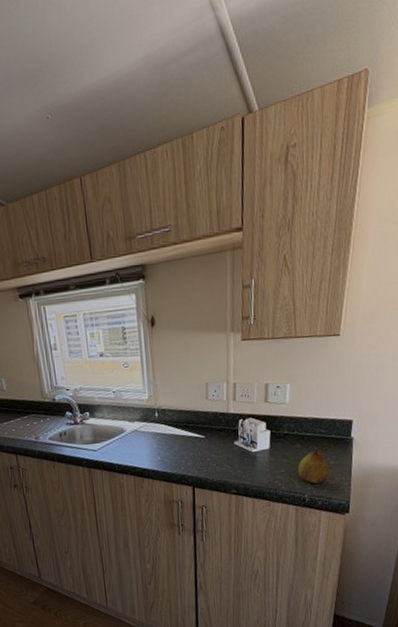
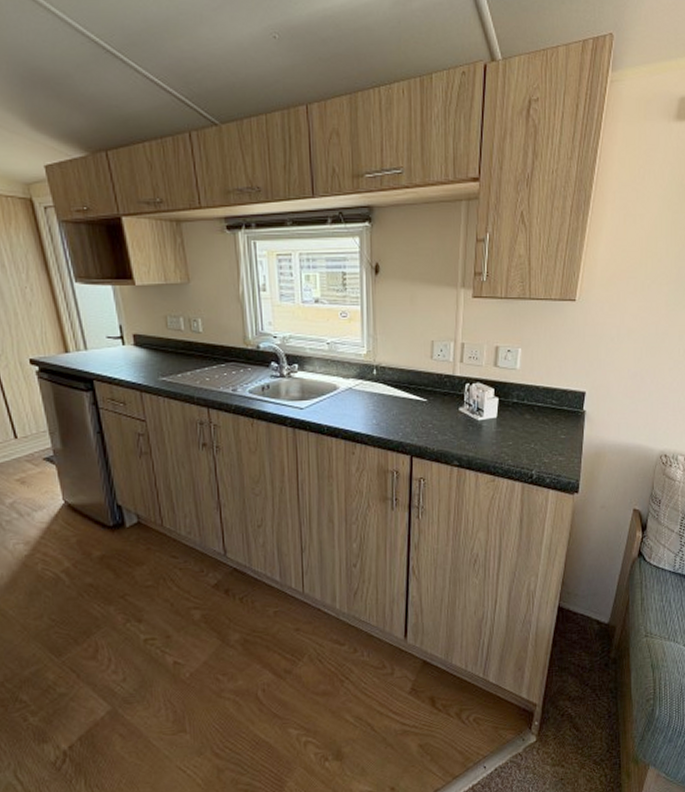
fruit: present [298,449,330,484] -> none [527,421,560,459]

